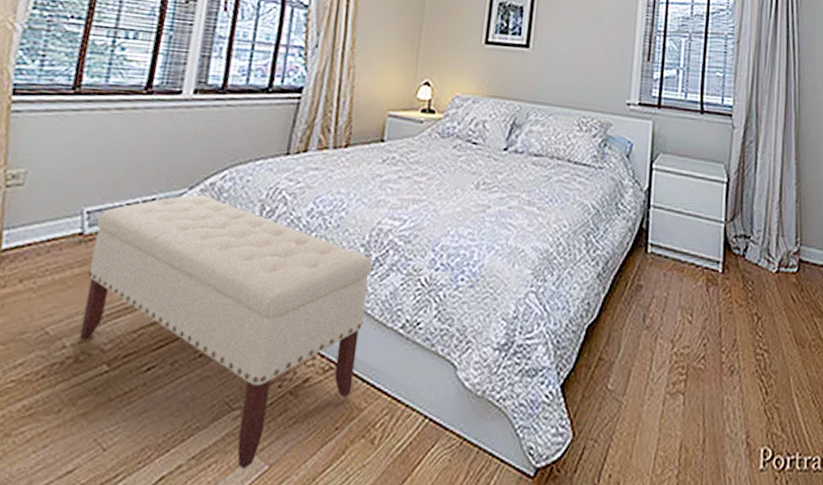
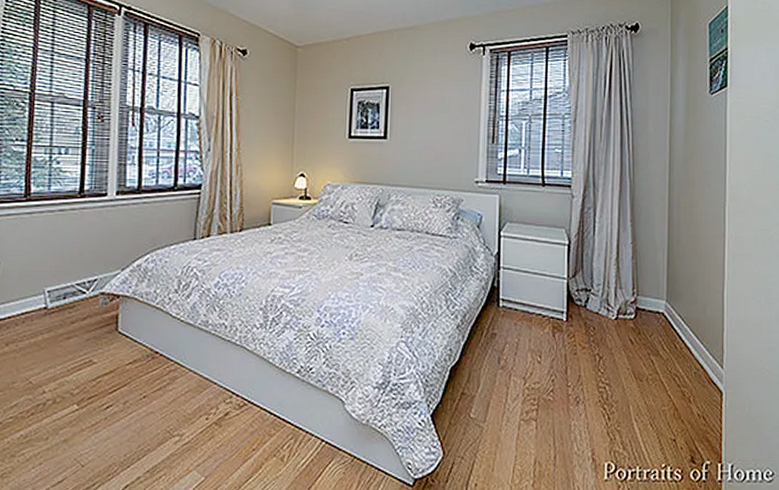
bench: present [79,194,373,469] -> none [54,274,270,480]

